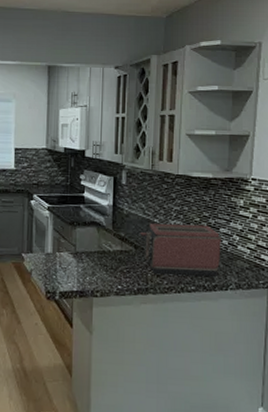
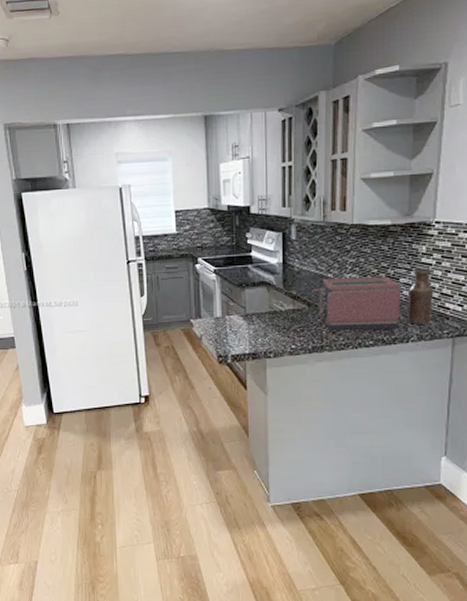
bottle: none [227,220,251,275] -> present [407,268,434,326]

